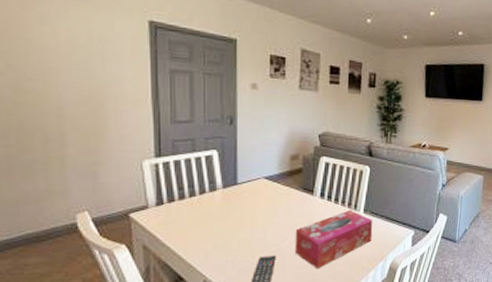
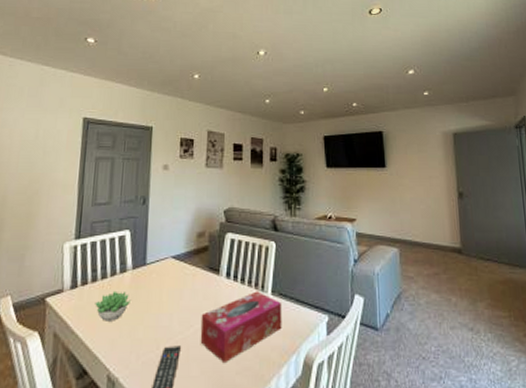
succulent plant: none [185,208,223,235] -> present [95,290,130,321]

